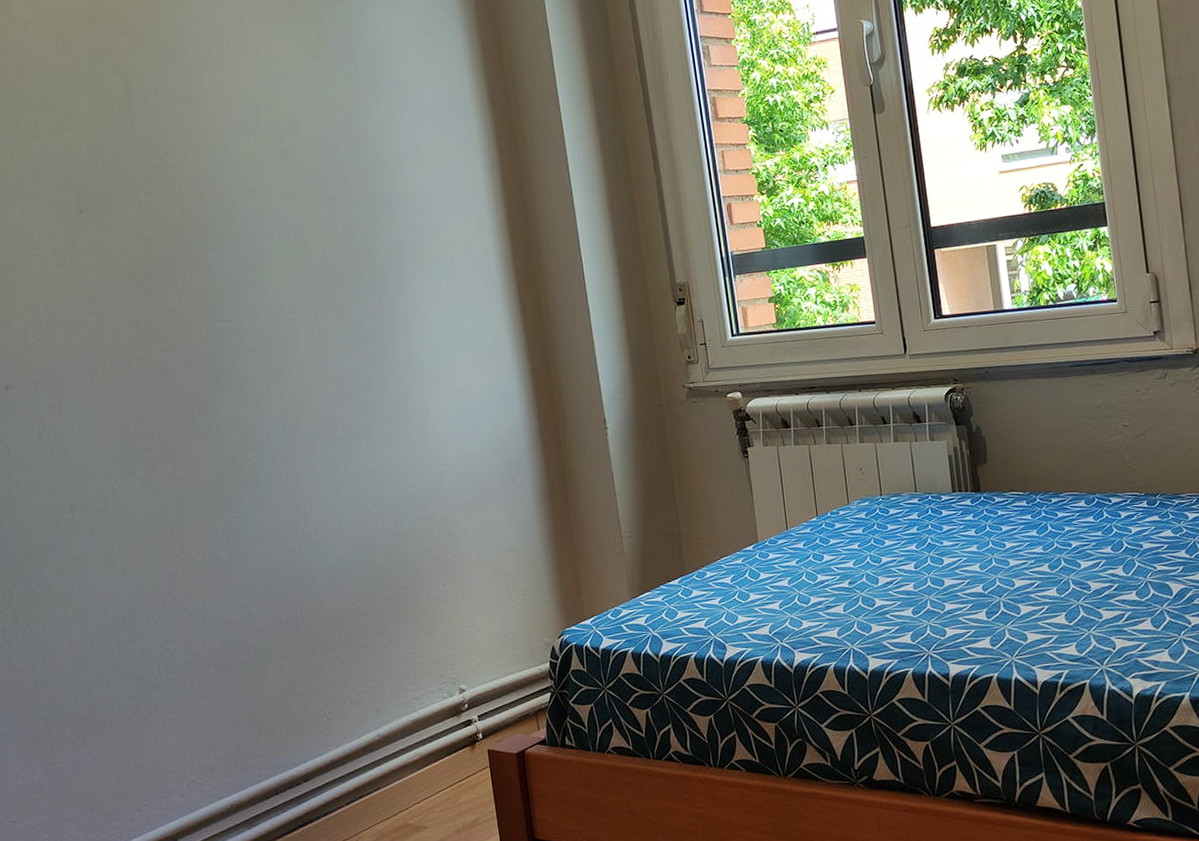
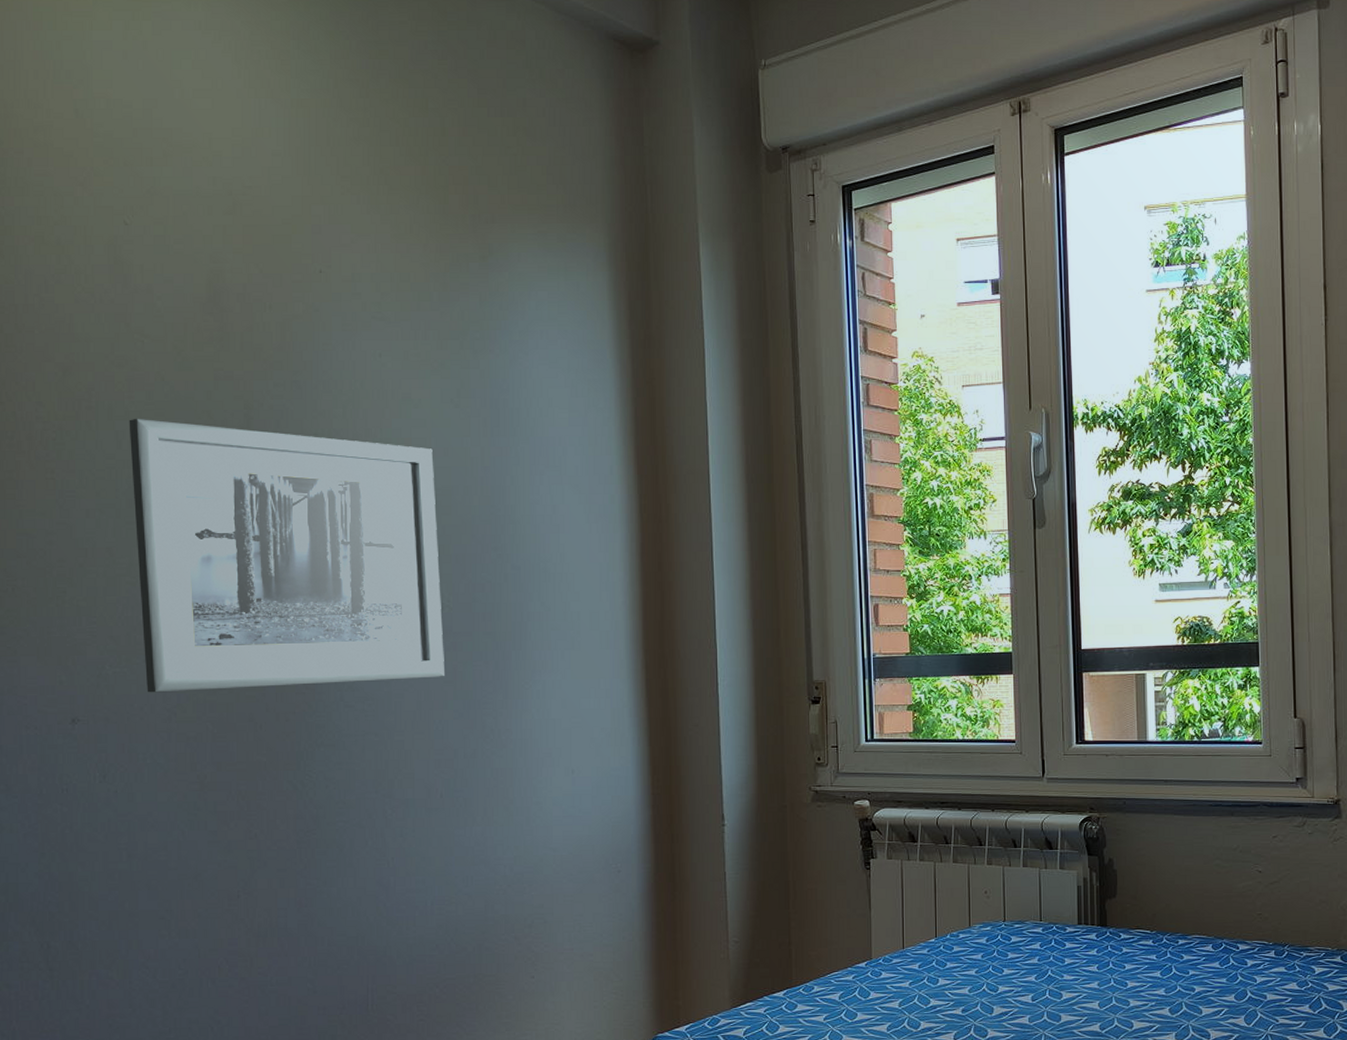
wall art: none [22,100,334,355] -> present [129,418,444,693]

